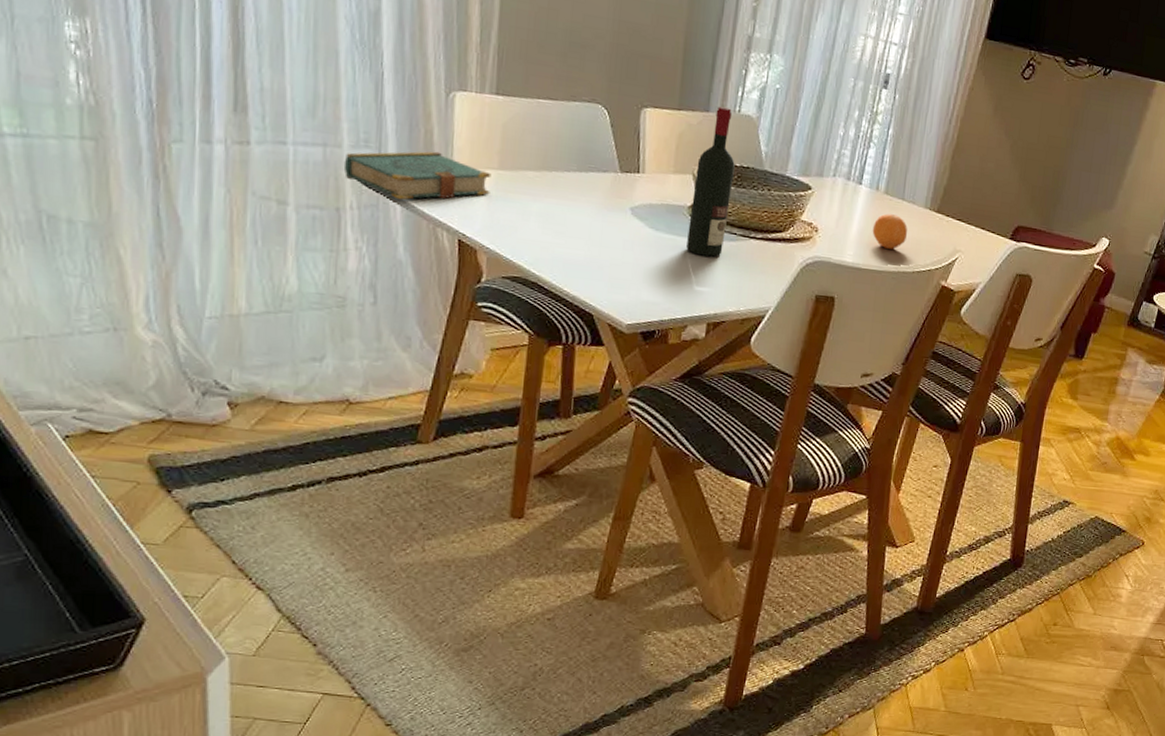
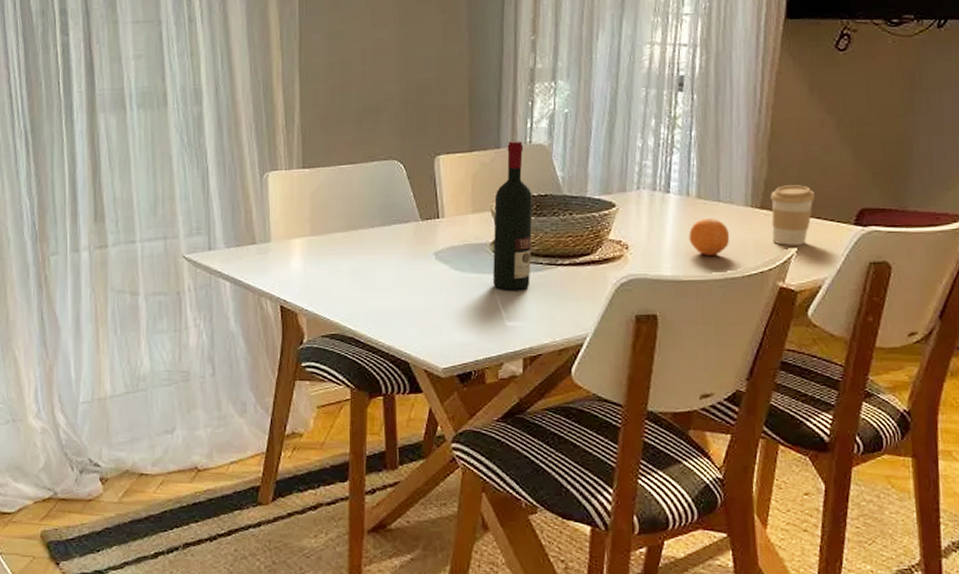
book: present [343,151,492,200] -> none [181,228,305,277]
coffee cup: none [942,194,983,251] -> present [770,185,815,245]

